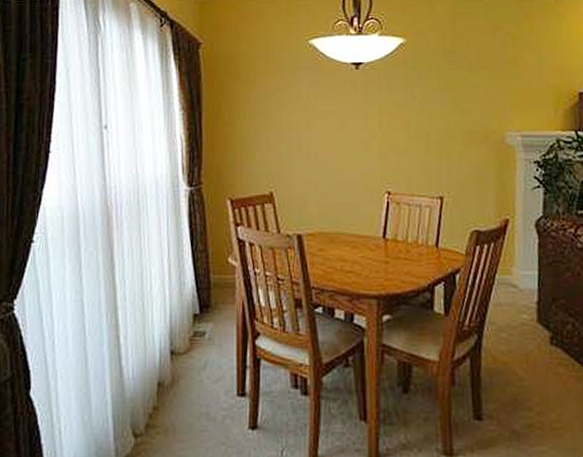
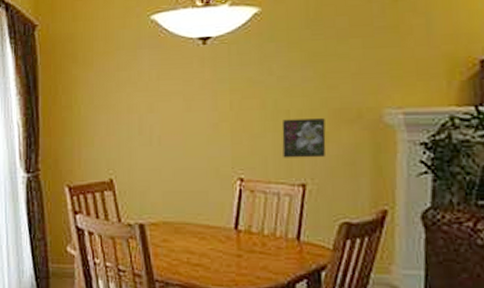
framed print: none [423,139,460,174] -> present [282,118,326,158]

